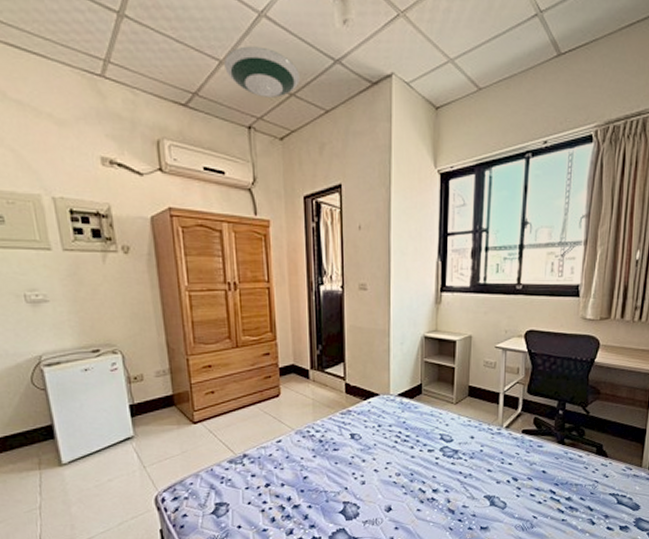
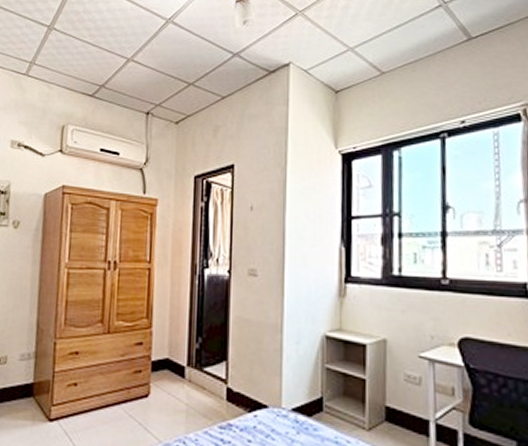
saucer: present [224,46,300,98] -> none [131,46,199,87]

